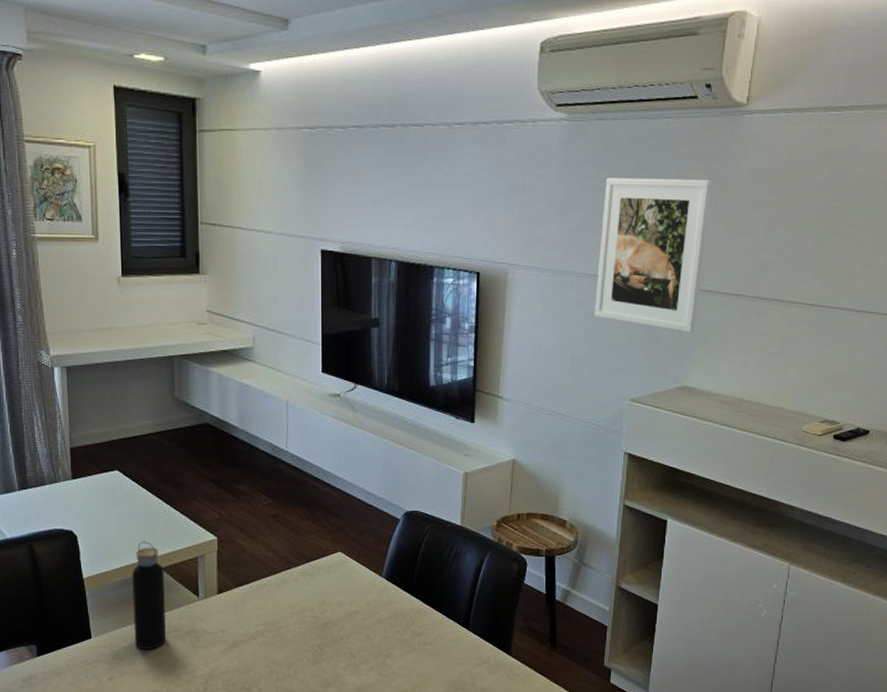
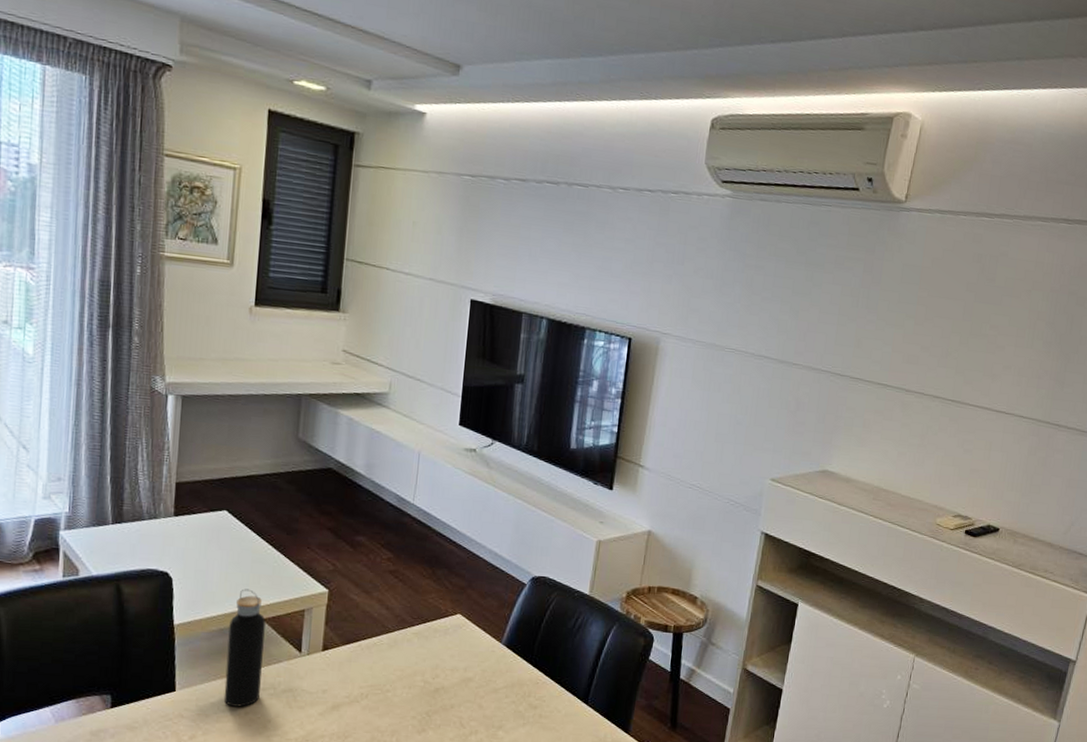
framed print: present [594,177,712,333] -> none [743,257,867,418]

